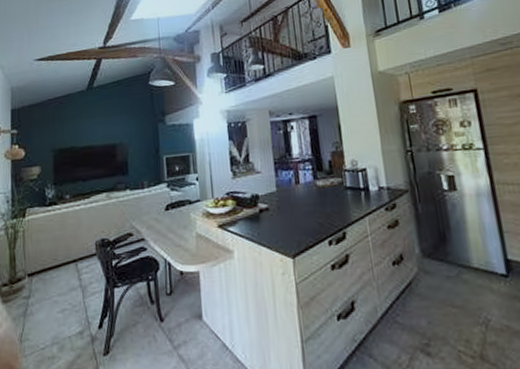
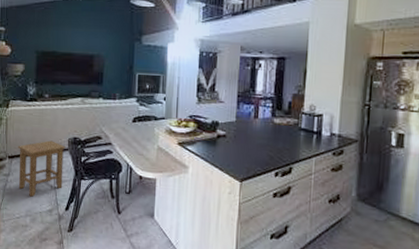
stool: none [38,247,93,319] -> present [18,140,66,197]

